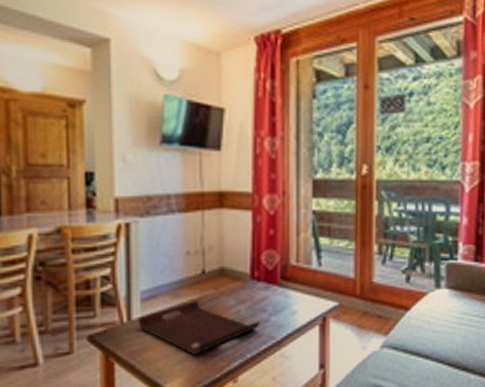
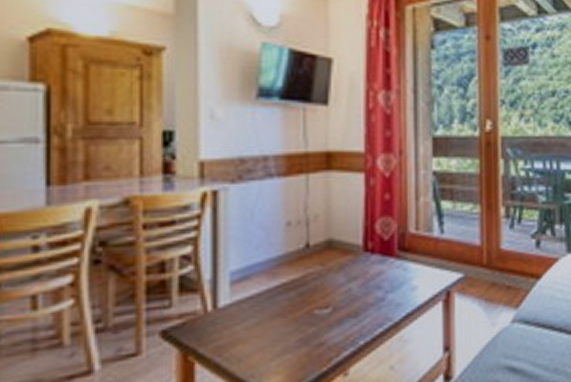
serving tray: present [137,301,260,355] -> none [225,280,375,346]

